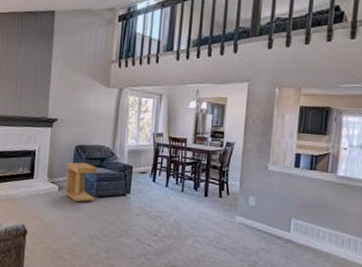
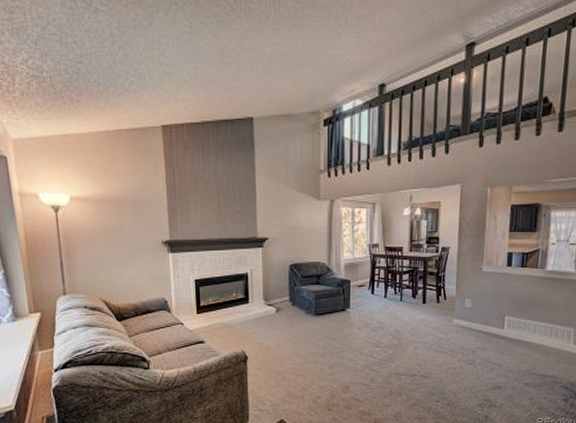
side table: present [65,162,97,203] -> none [283,281,314,323]

